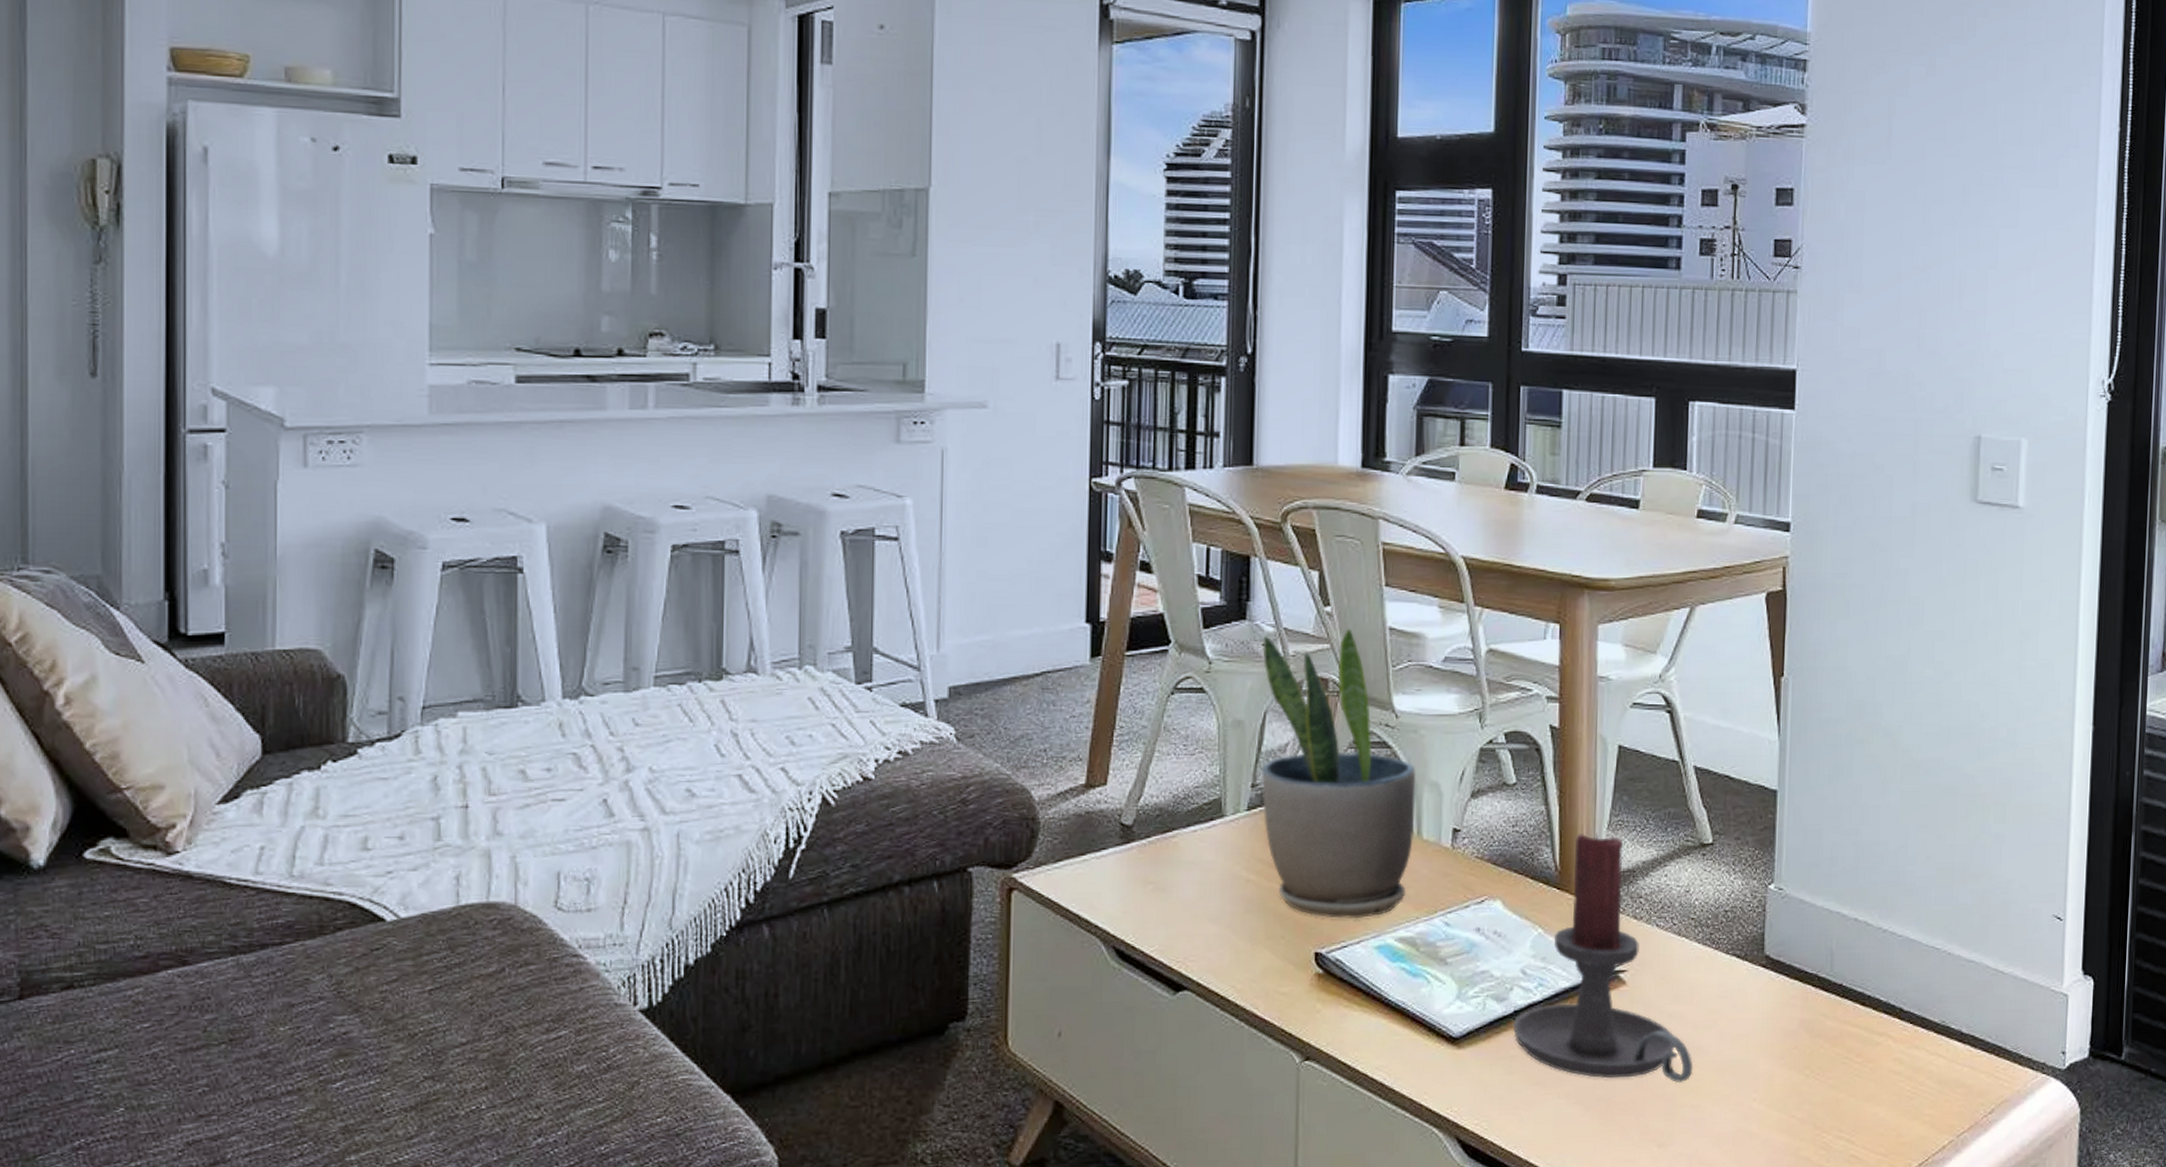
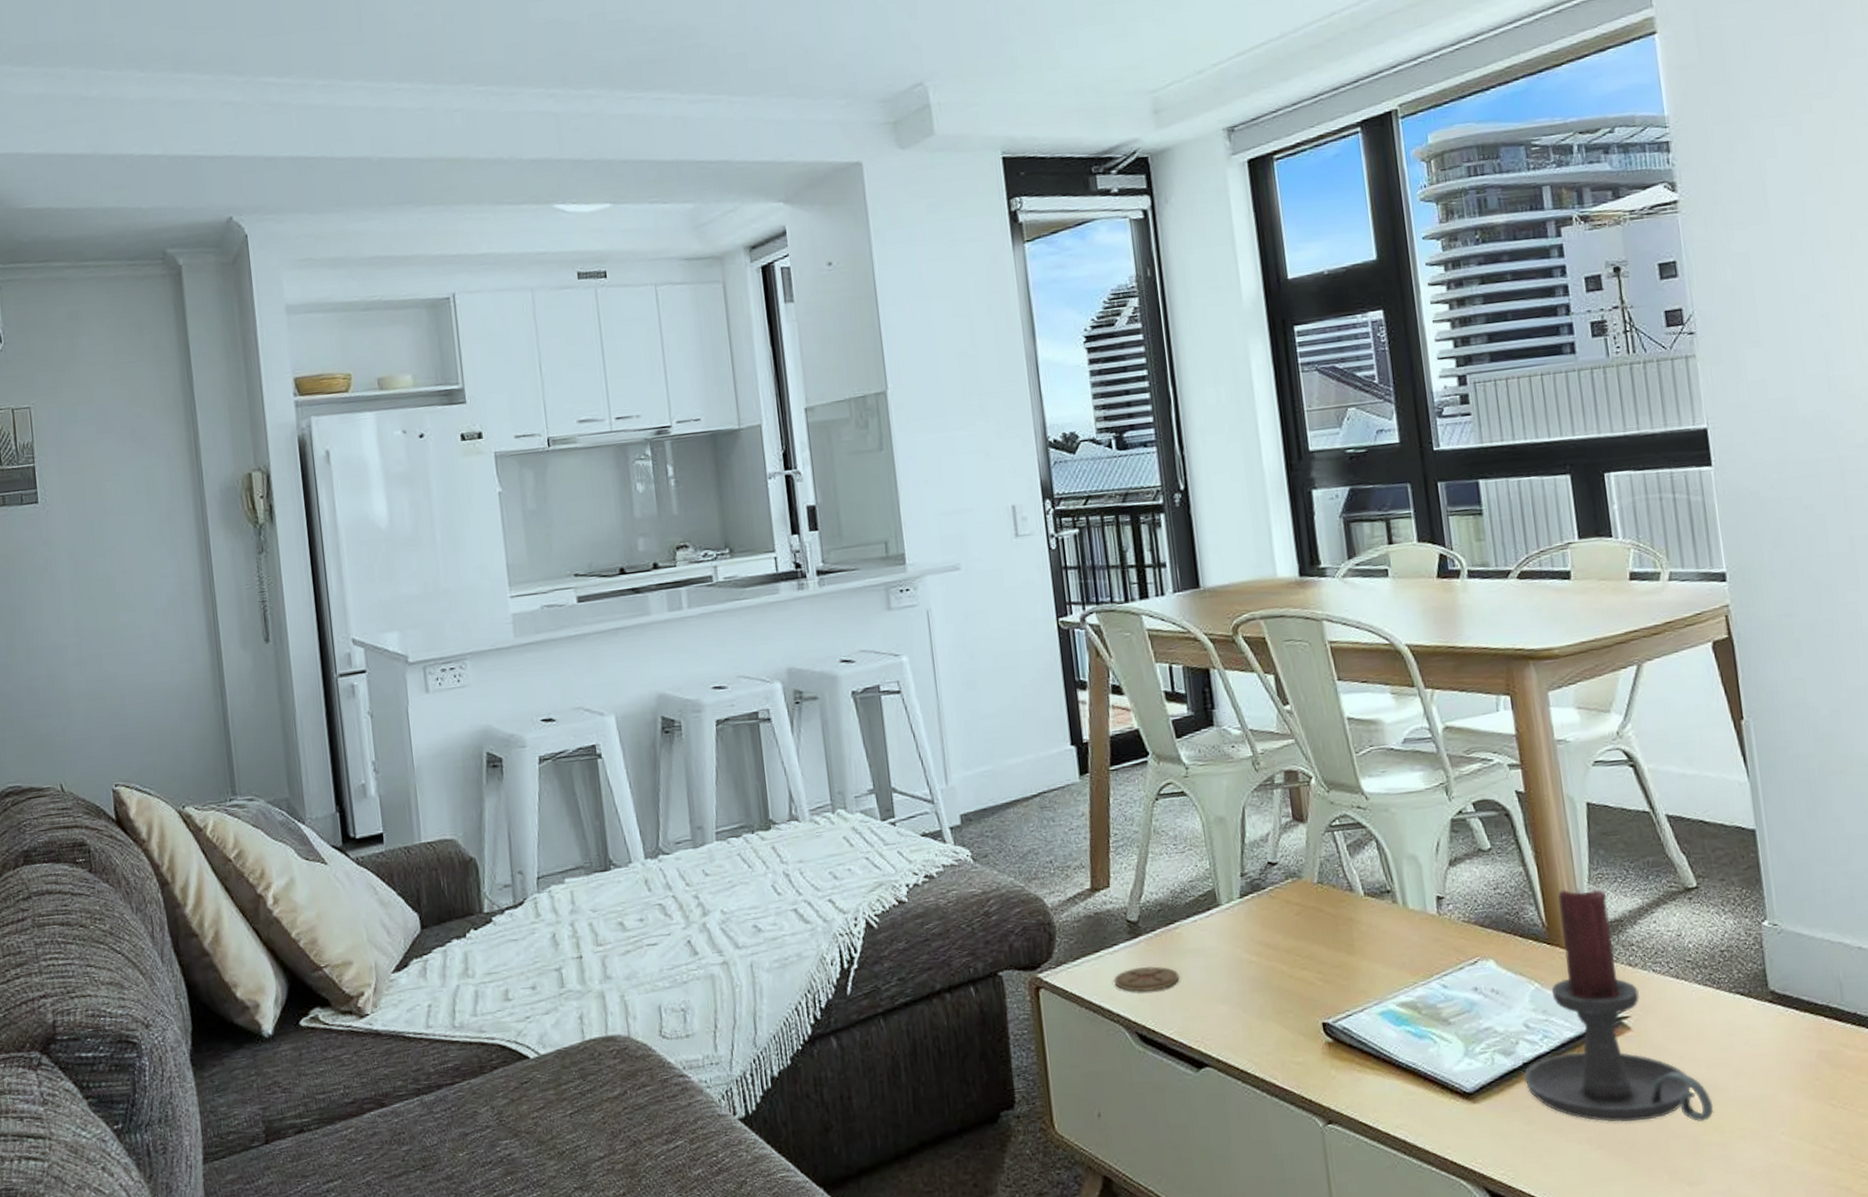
coaster: none [1096,875,1170,903] -> present [1113,966,1180,992]
potted plant: present [1261,628,1416,919] -> none [1231,722,1400,990]

